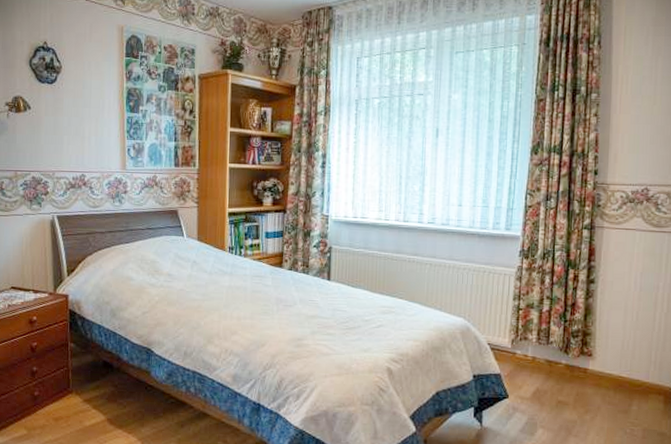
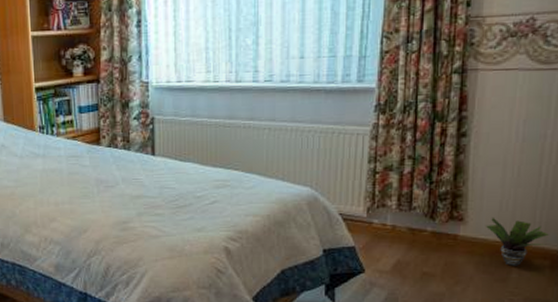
potted plant: none [611,354,662,399] -> present [486,217,549,266]

